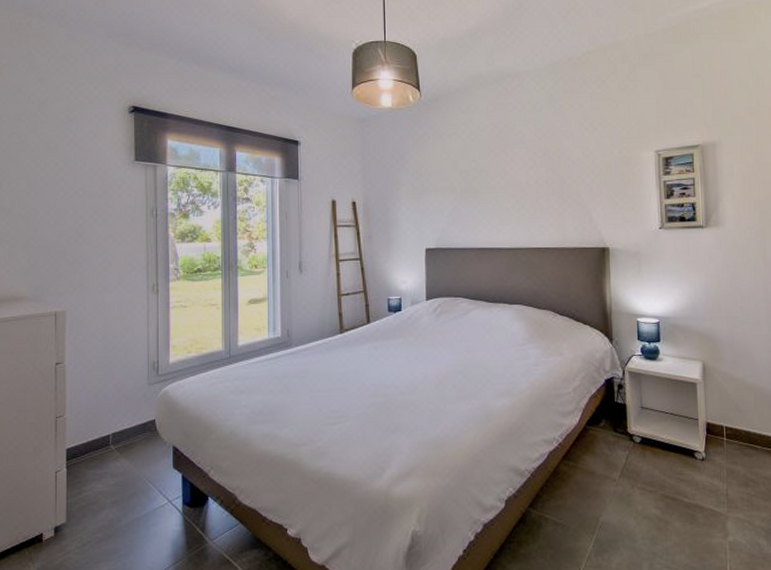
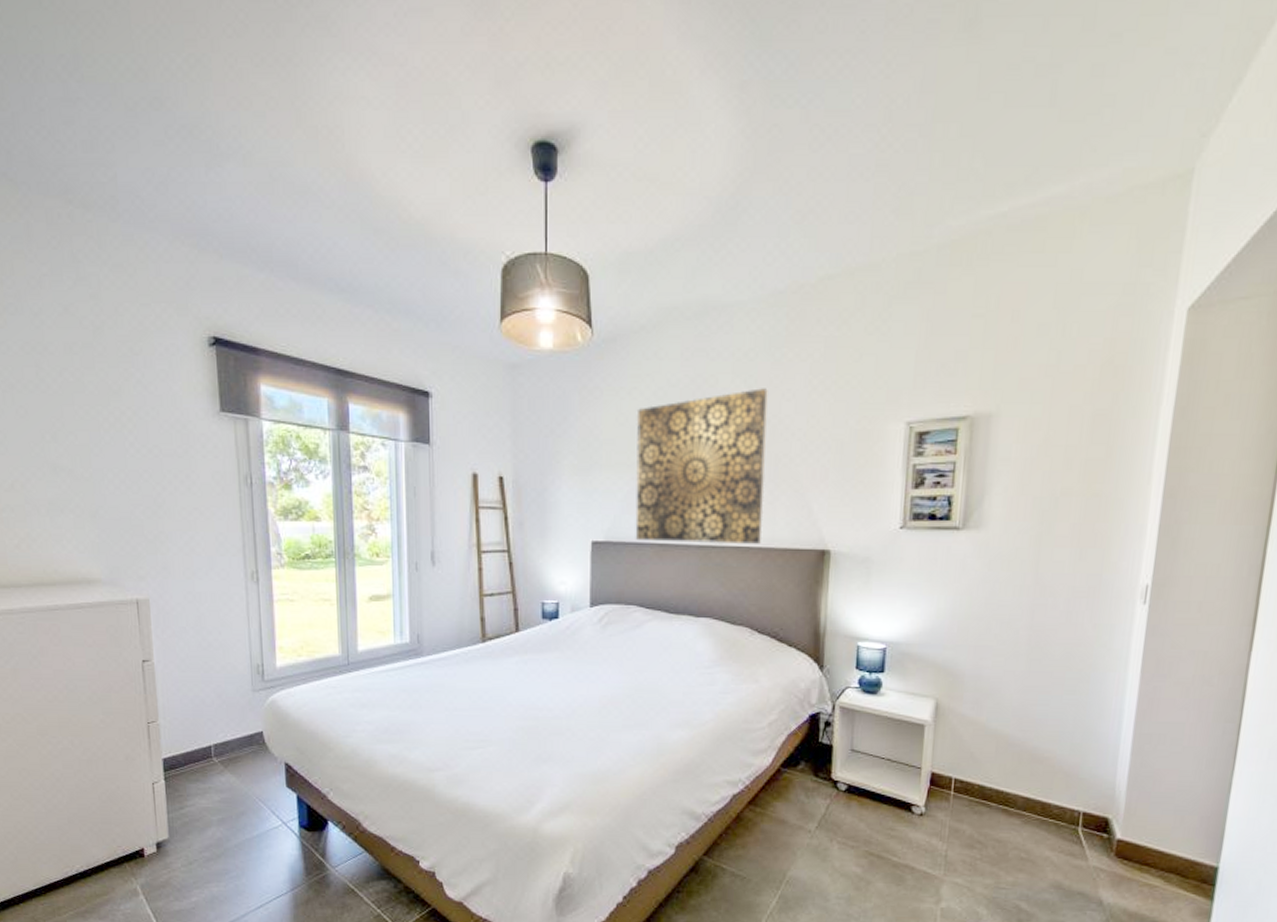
wall art: none [456,130,557,247] -> present [635,388,768,545]

